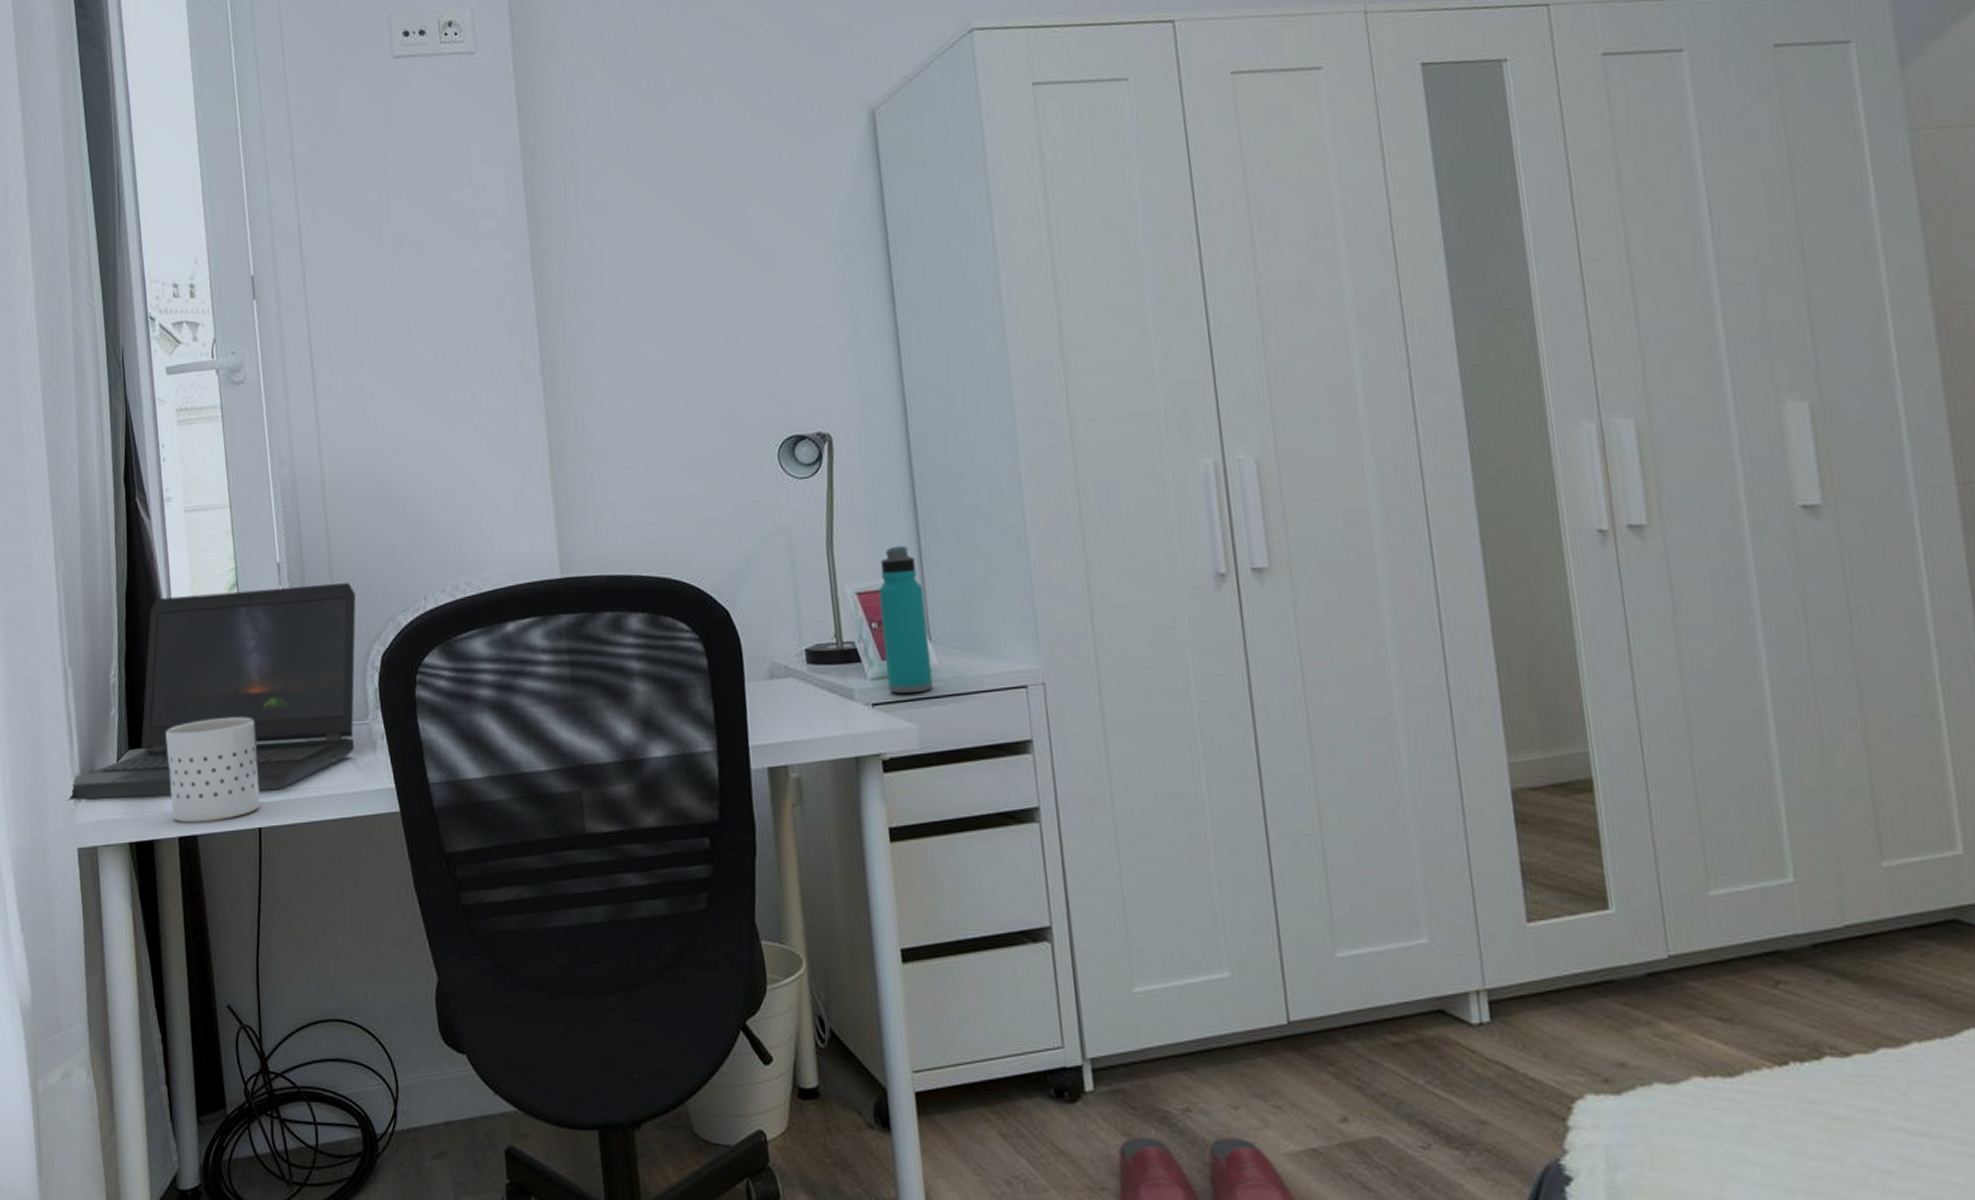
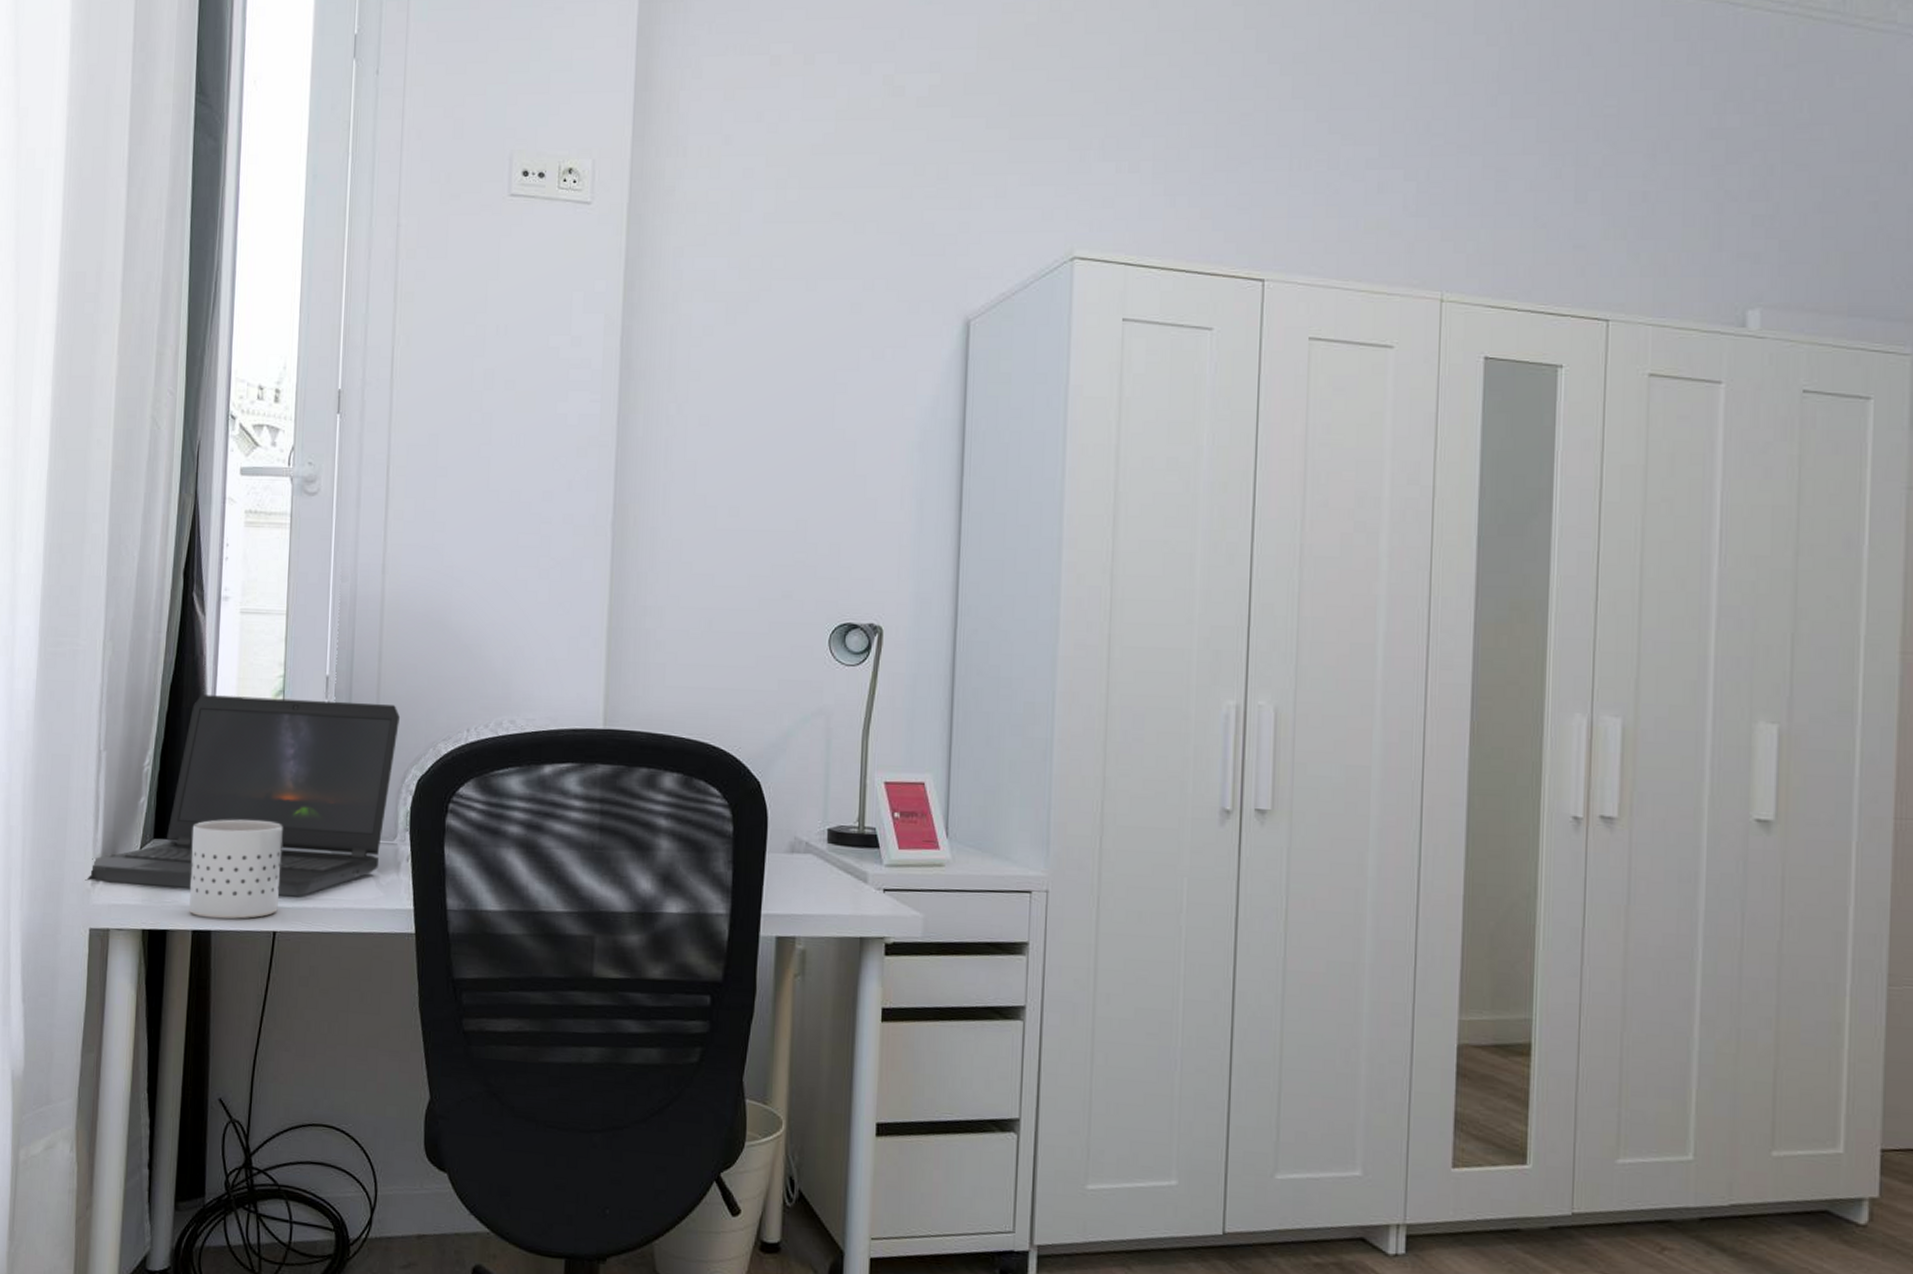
water bottle: present [878,545,933,694] -> none [902,742,948,885]

